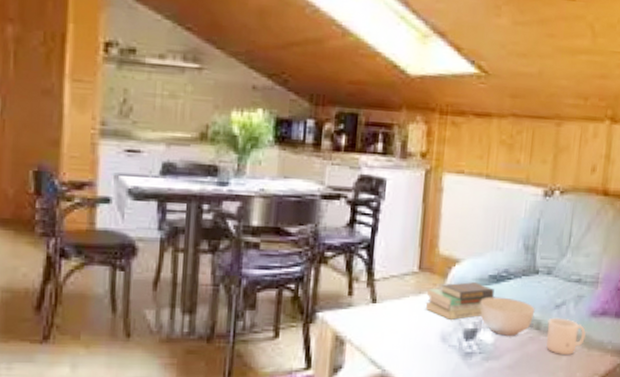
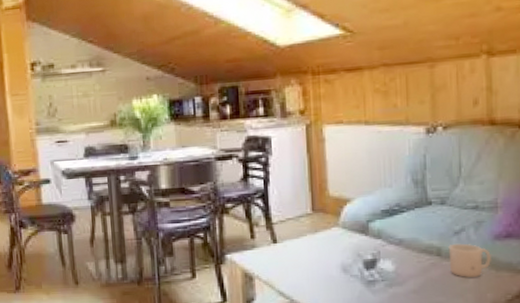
books: present [425,282,495,320] -> none [323,218,390,253]
bowl: present [480,296,535,336] -> none [376,228,433,264]

